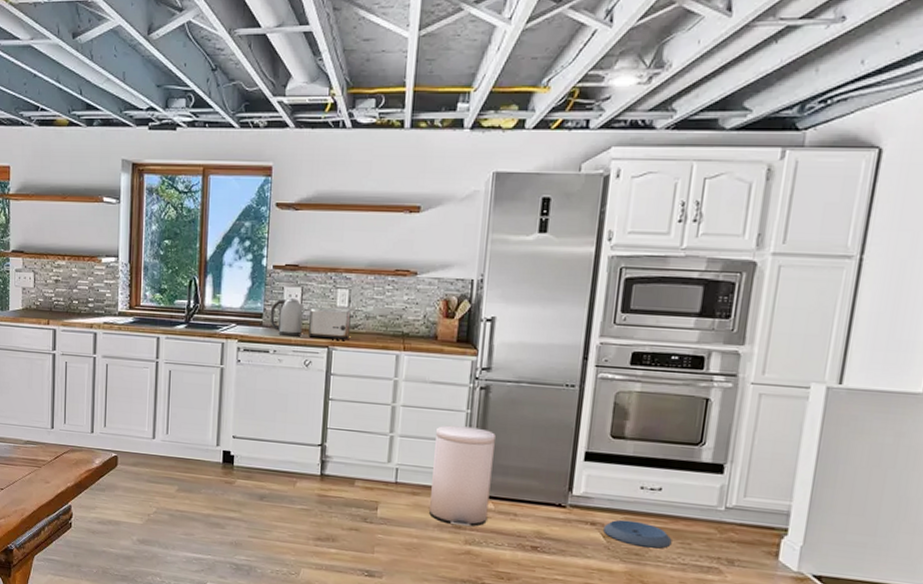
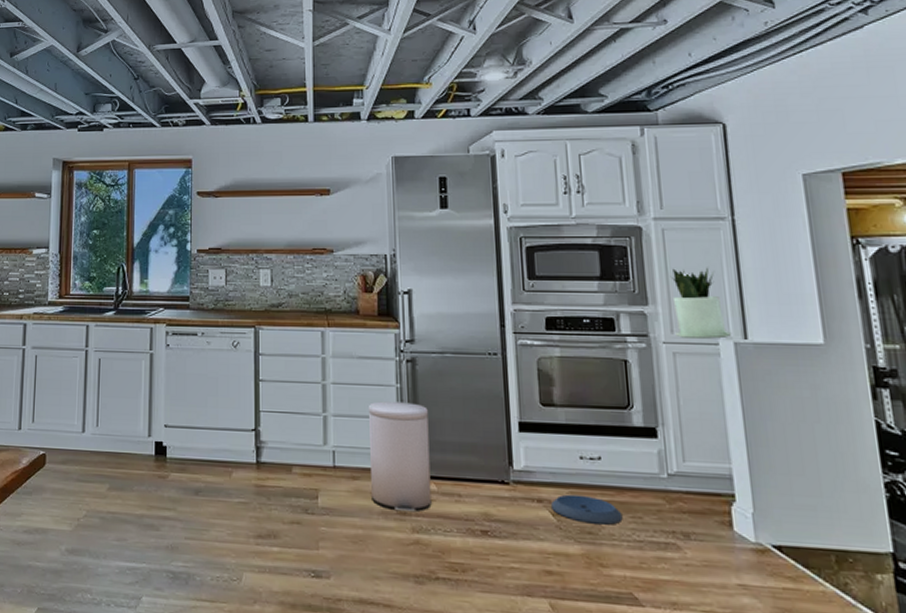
kettle: present [270,298,304,337] -> none [196,281,228,318]
toaster: present [309,307,355,340] -> none [235,288,278,319]
planter: none [765,308,827,383] -> present [670,267,732,339]

